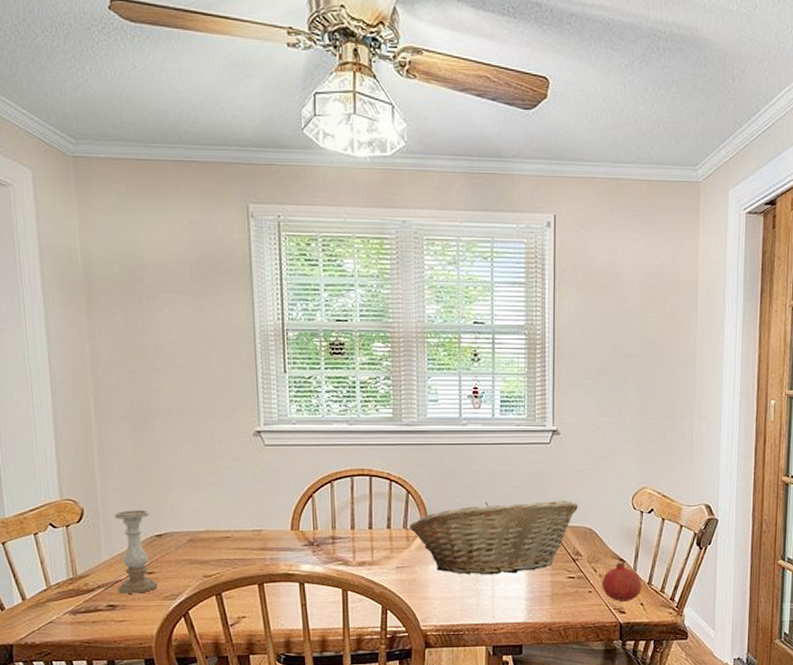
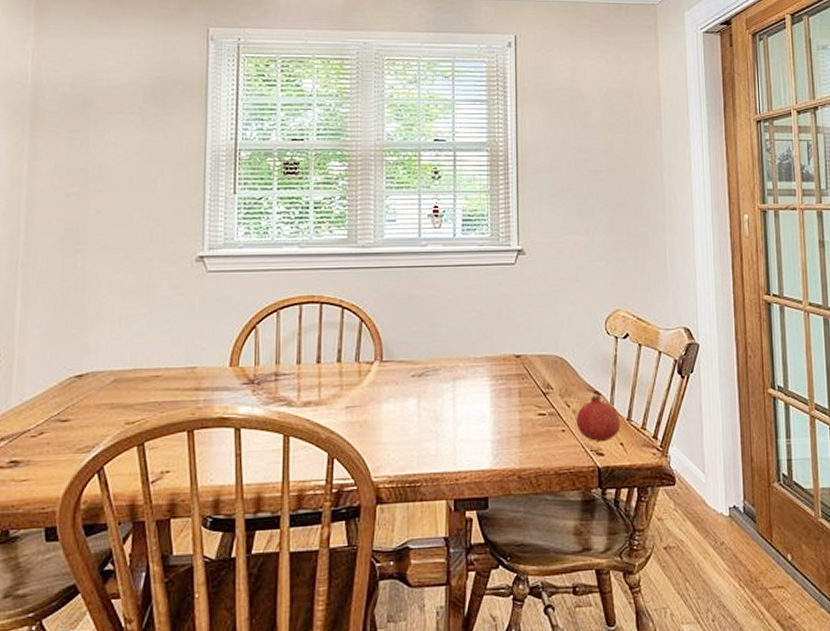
candle holder: present [114,510,158,594] -> none [24,346,72,447]
fruit basket: present [410,500,579,575] -> none [362,326,548,414]

